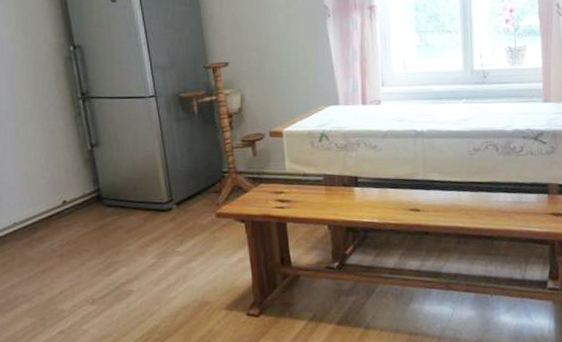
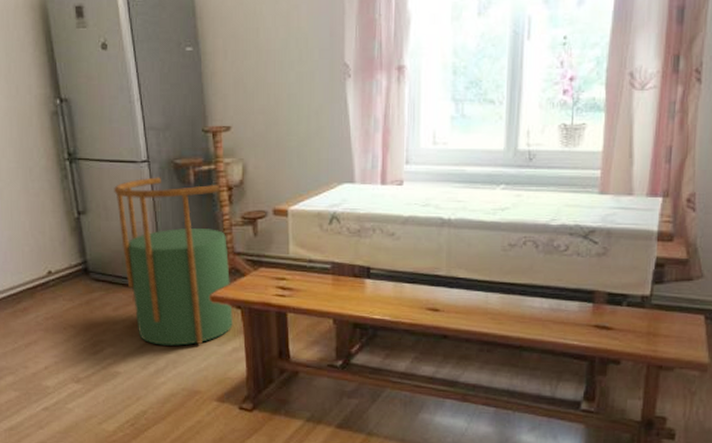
stool: none [124,109,238,262] -> present [114,177,233,346]

